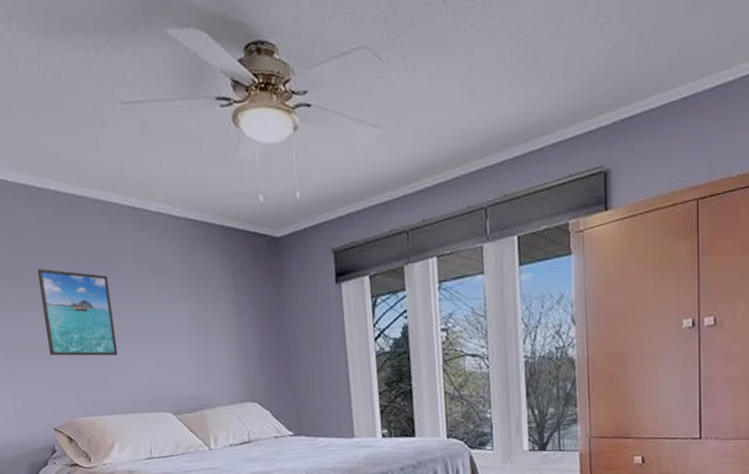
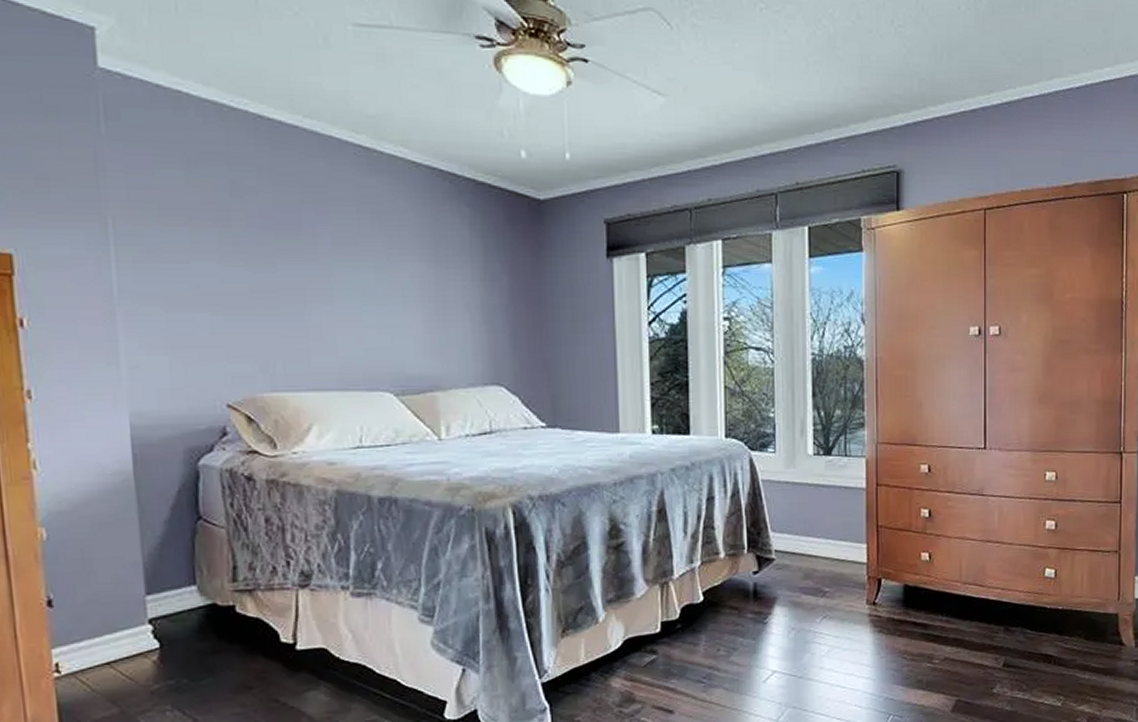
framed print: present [37,268,118,356] -> none [221,205,325,319]

